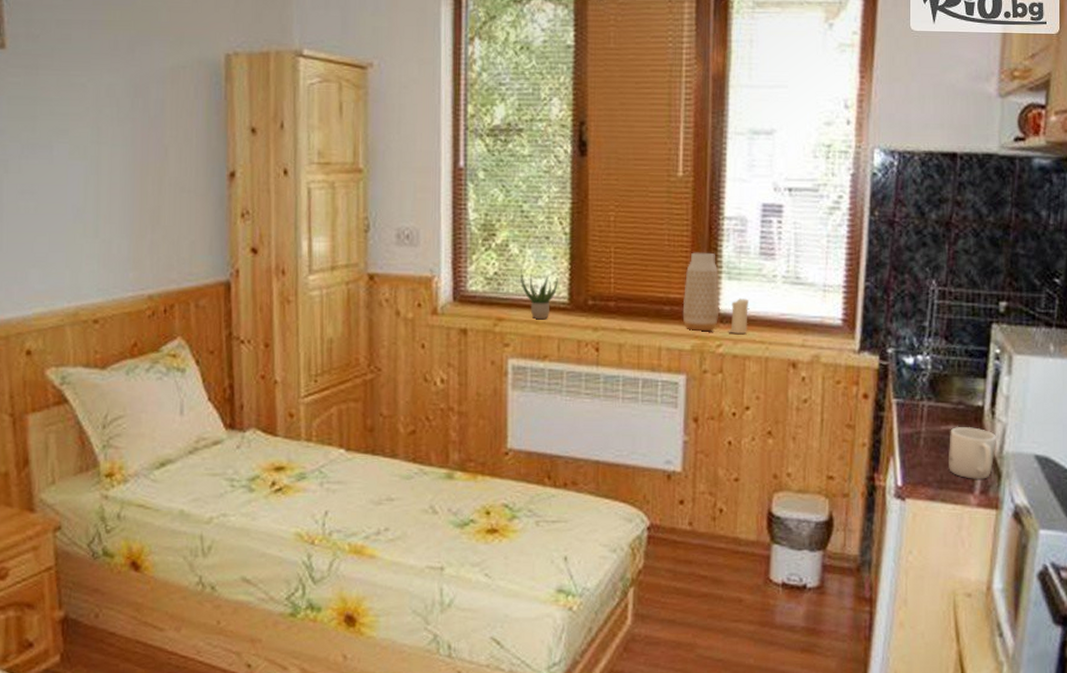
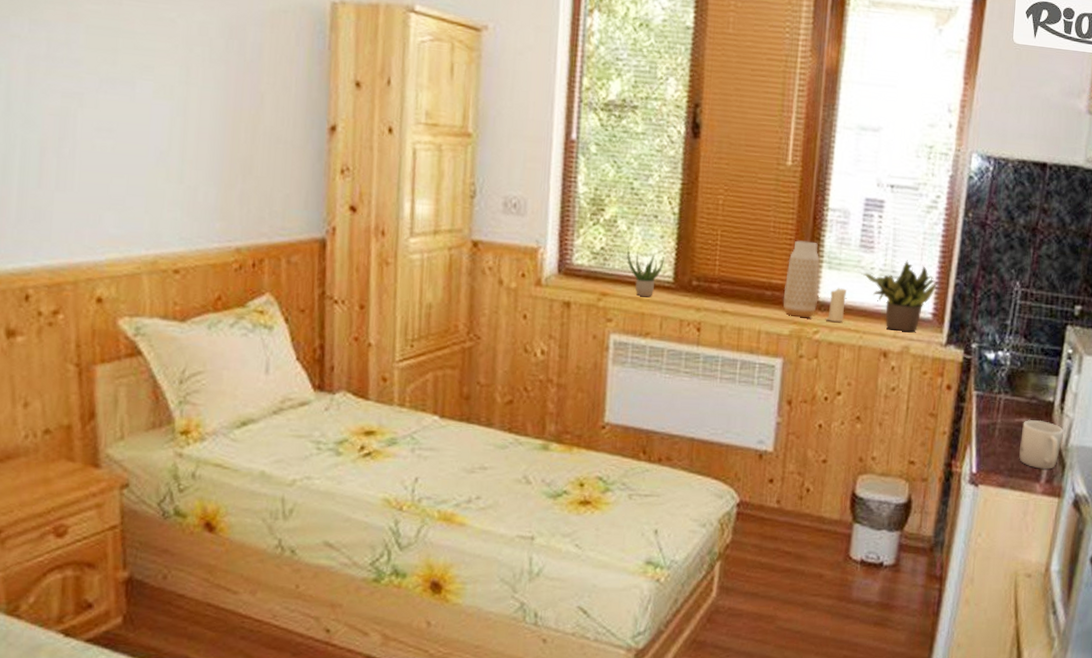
potted plant: none [763,265,845,341] -> present [861,260,937,332]

